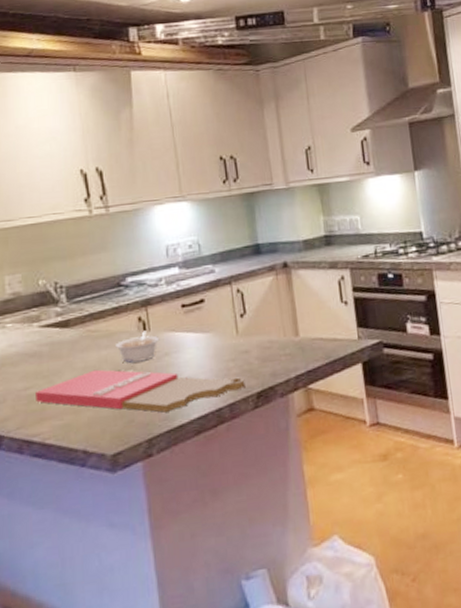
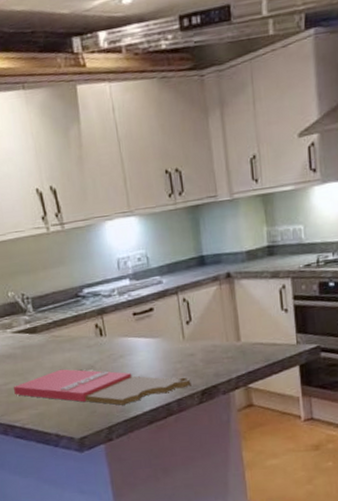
legume: present [115,330,160,363] -> none [77,336,115,364]

